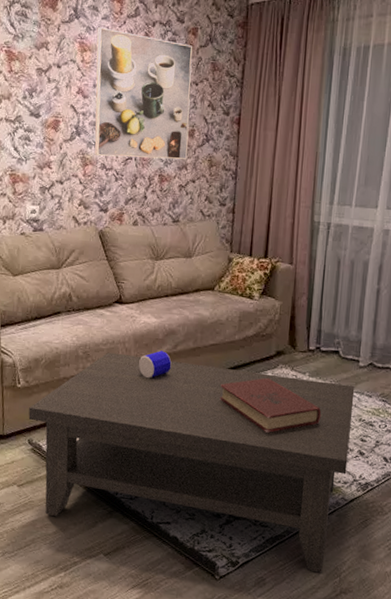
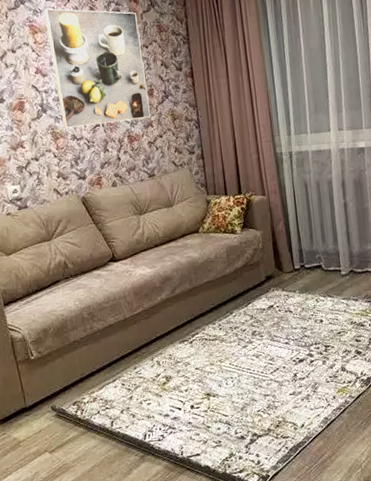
coffee table: present [28,351,355,573] -> none [46,293,349,474]

